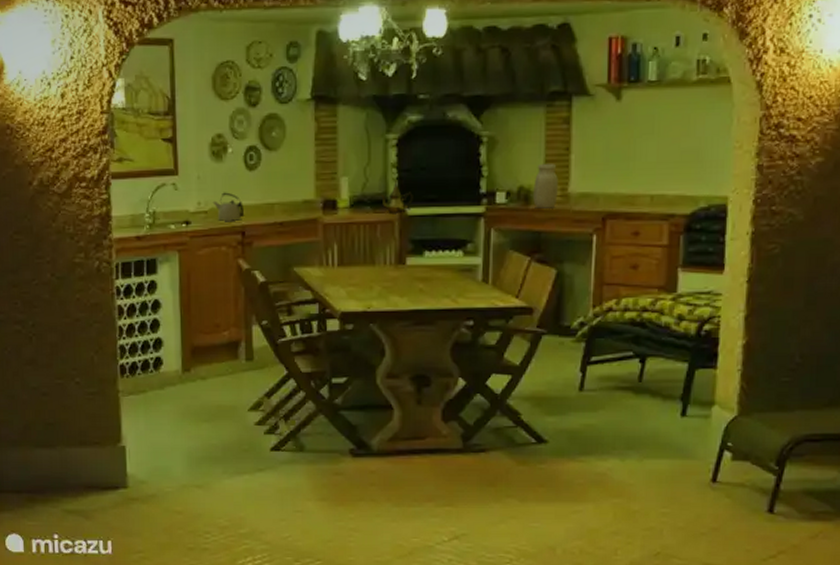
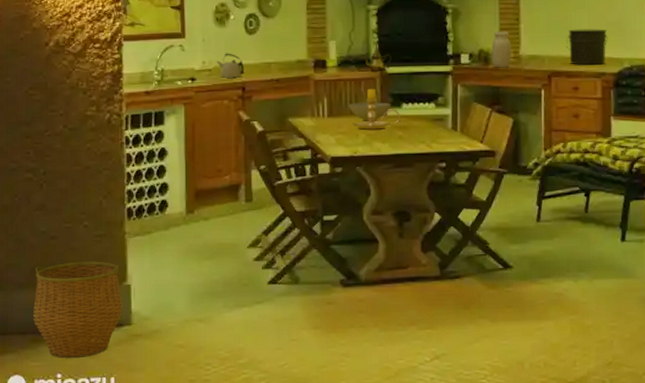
basket: none [28,420,119,519] -> present [33,261,124,358]
bowl: none [362,249,411,272] -> present [348,102,391,121]
candlestick: none [366,231,422,281] -> present [352,87,401,130]
bucket: none [626,159,681,205] -> present [566,29,608,65]

